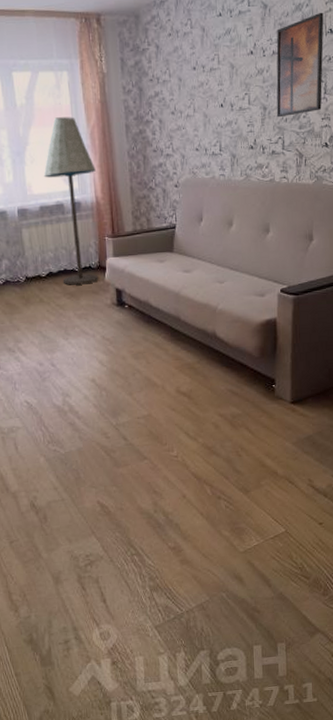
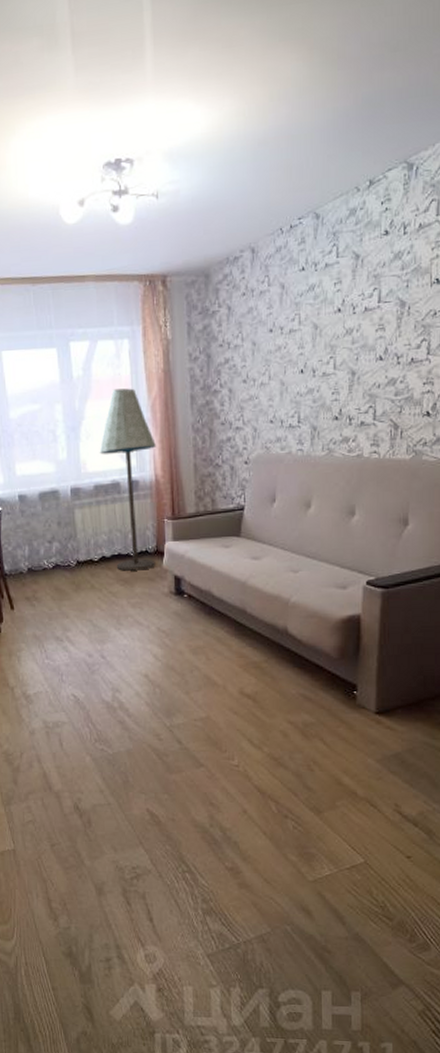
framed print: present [276,12,324,118] -> none [367,259,429,384]

